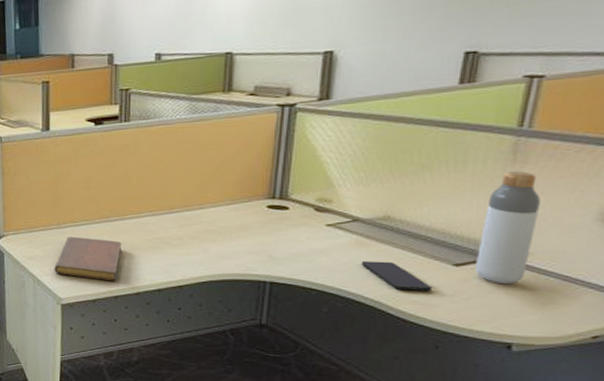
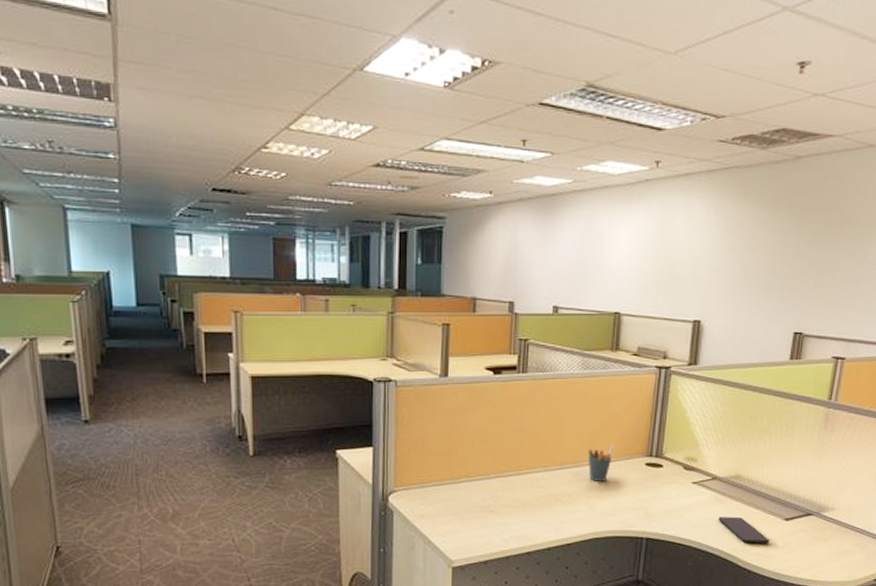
notebook: present [54,236,121,281] -> none [446,492,514,540]
pen holder: none [199,187,229,225] -> present [588,444,614,482]
bottle: present [475,171,542,285] -> none [799,438,843,536]

